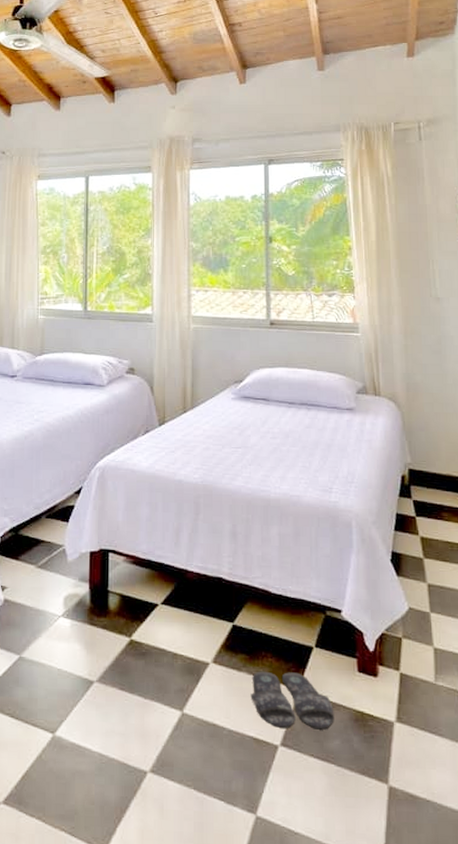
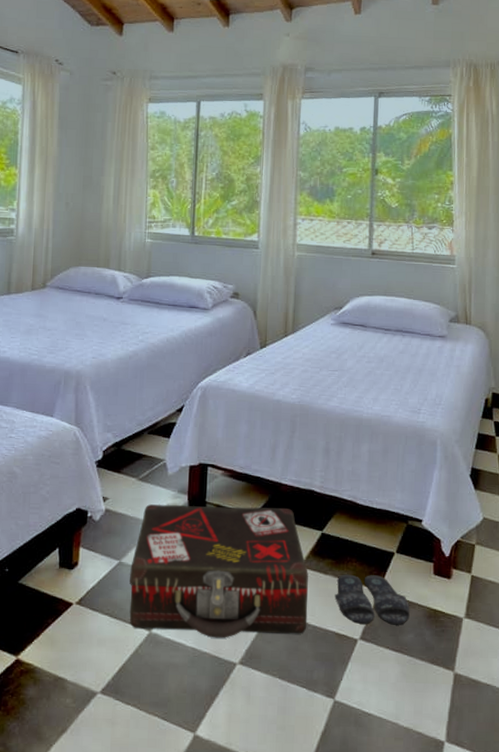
suitcase: none [31,594,222,743] -> present [129,504,308,638]

